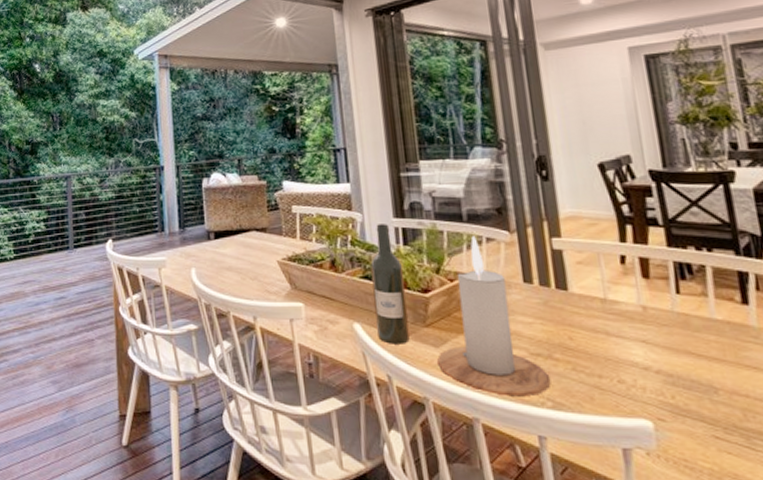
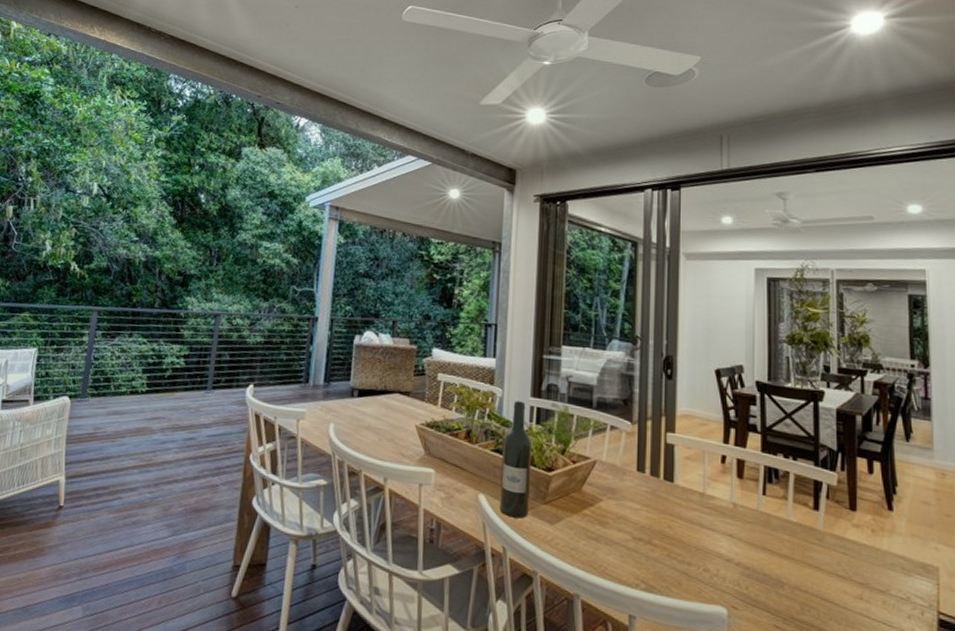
candle: present [437,236,550,397] -> none [550,422,647,578]

